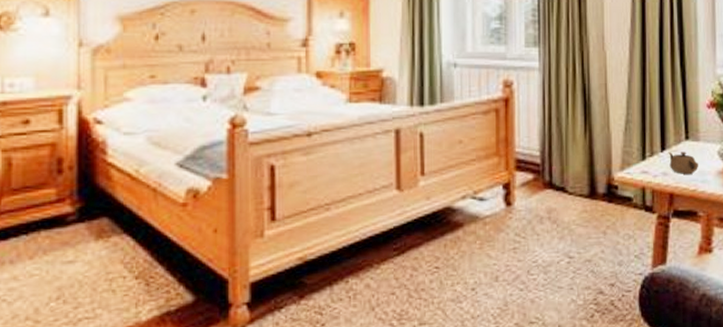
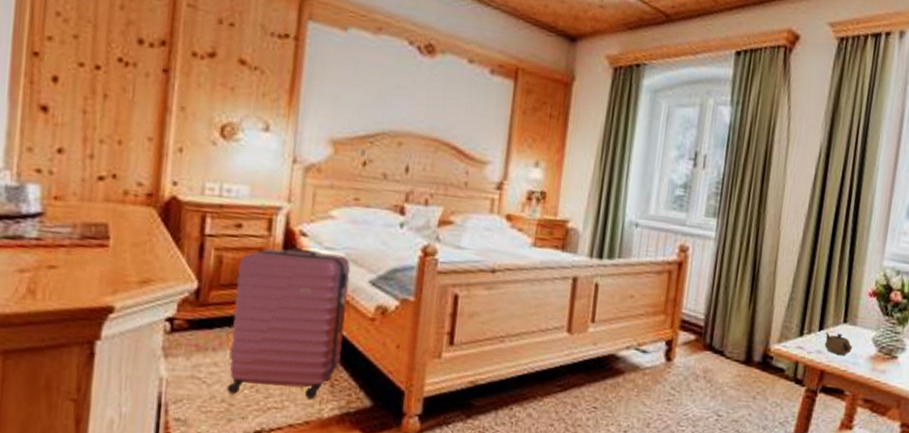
suitcase: none [28,137,155,310] -> present [226,248,351,399]

